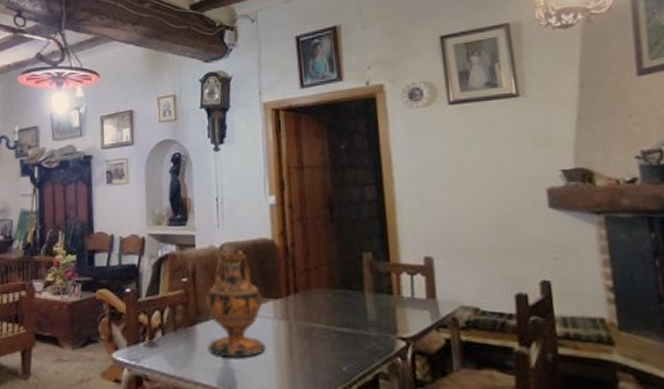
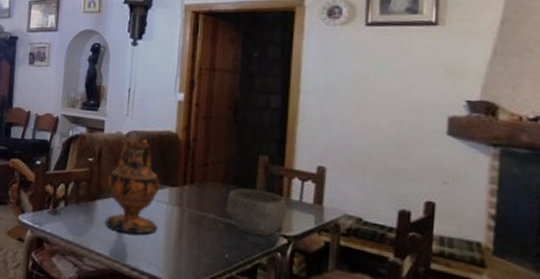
bowl: none [335,290,401,341] -> present [226,188,287,236]

